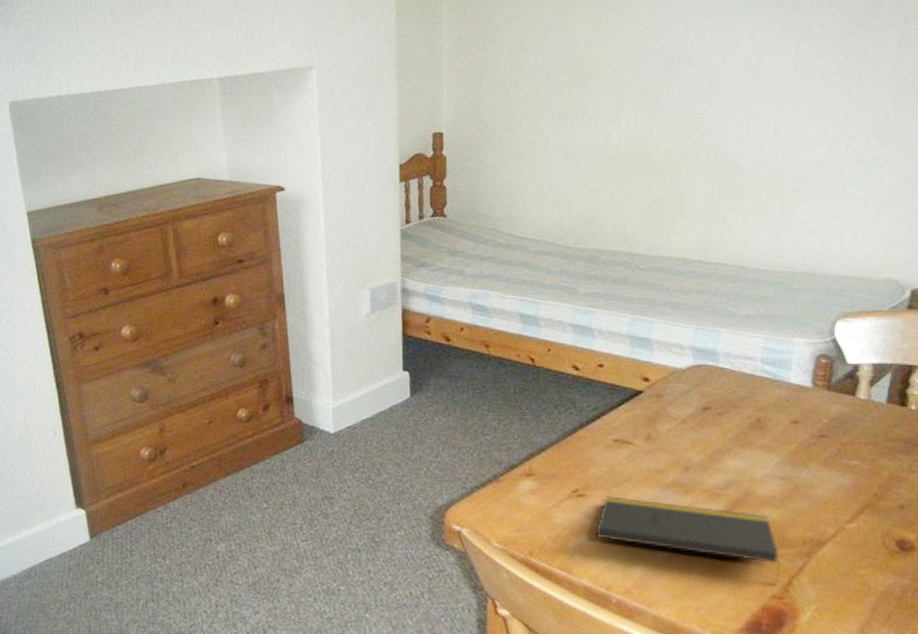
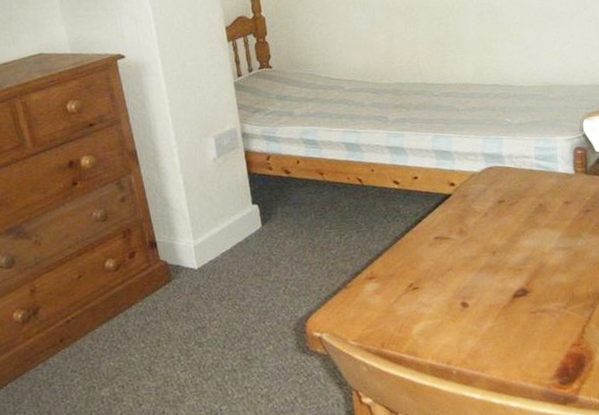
notepad: present [595,496,780,582] -> none [431,280,576,332]

